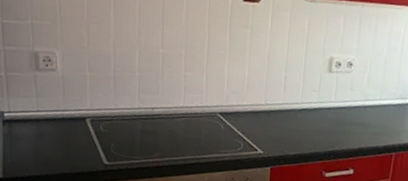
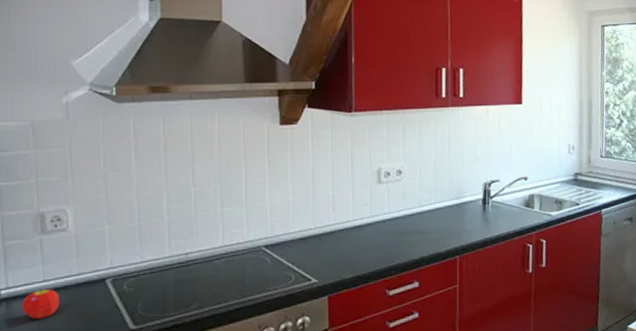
fruit: none [20,117,50,142] -> present [22,288,60,319]

